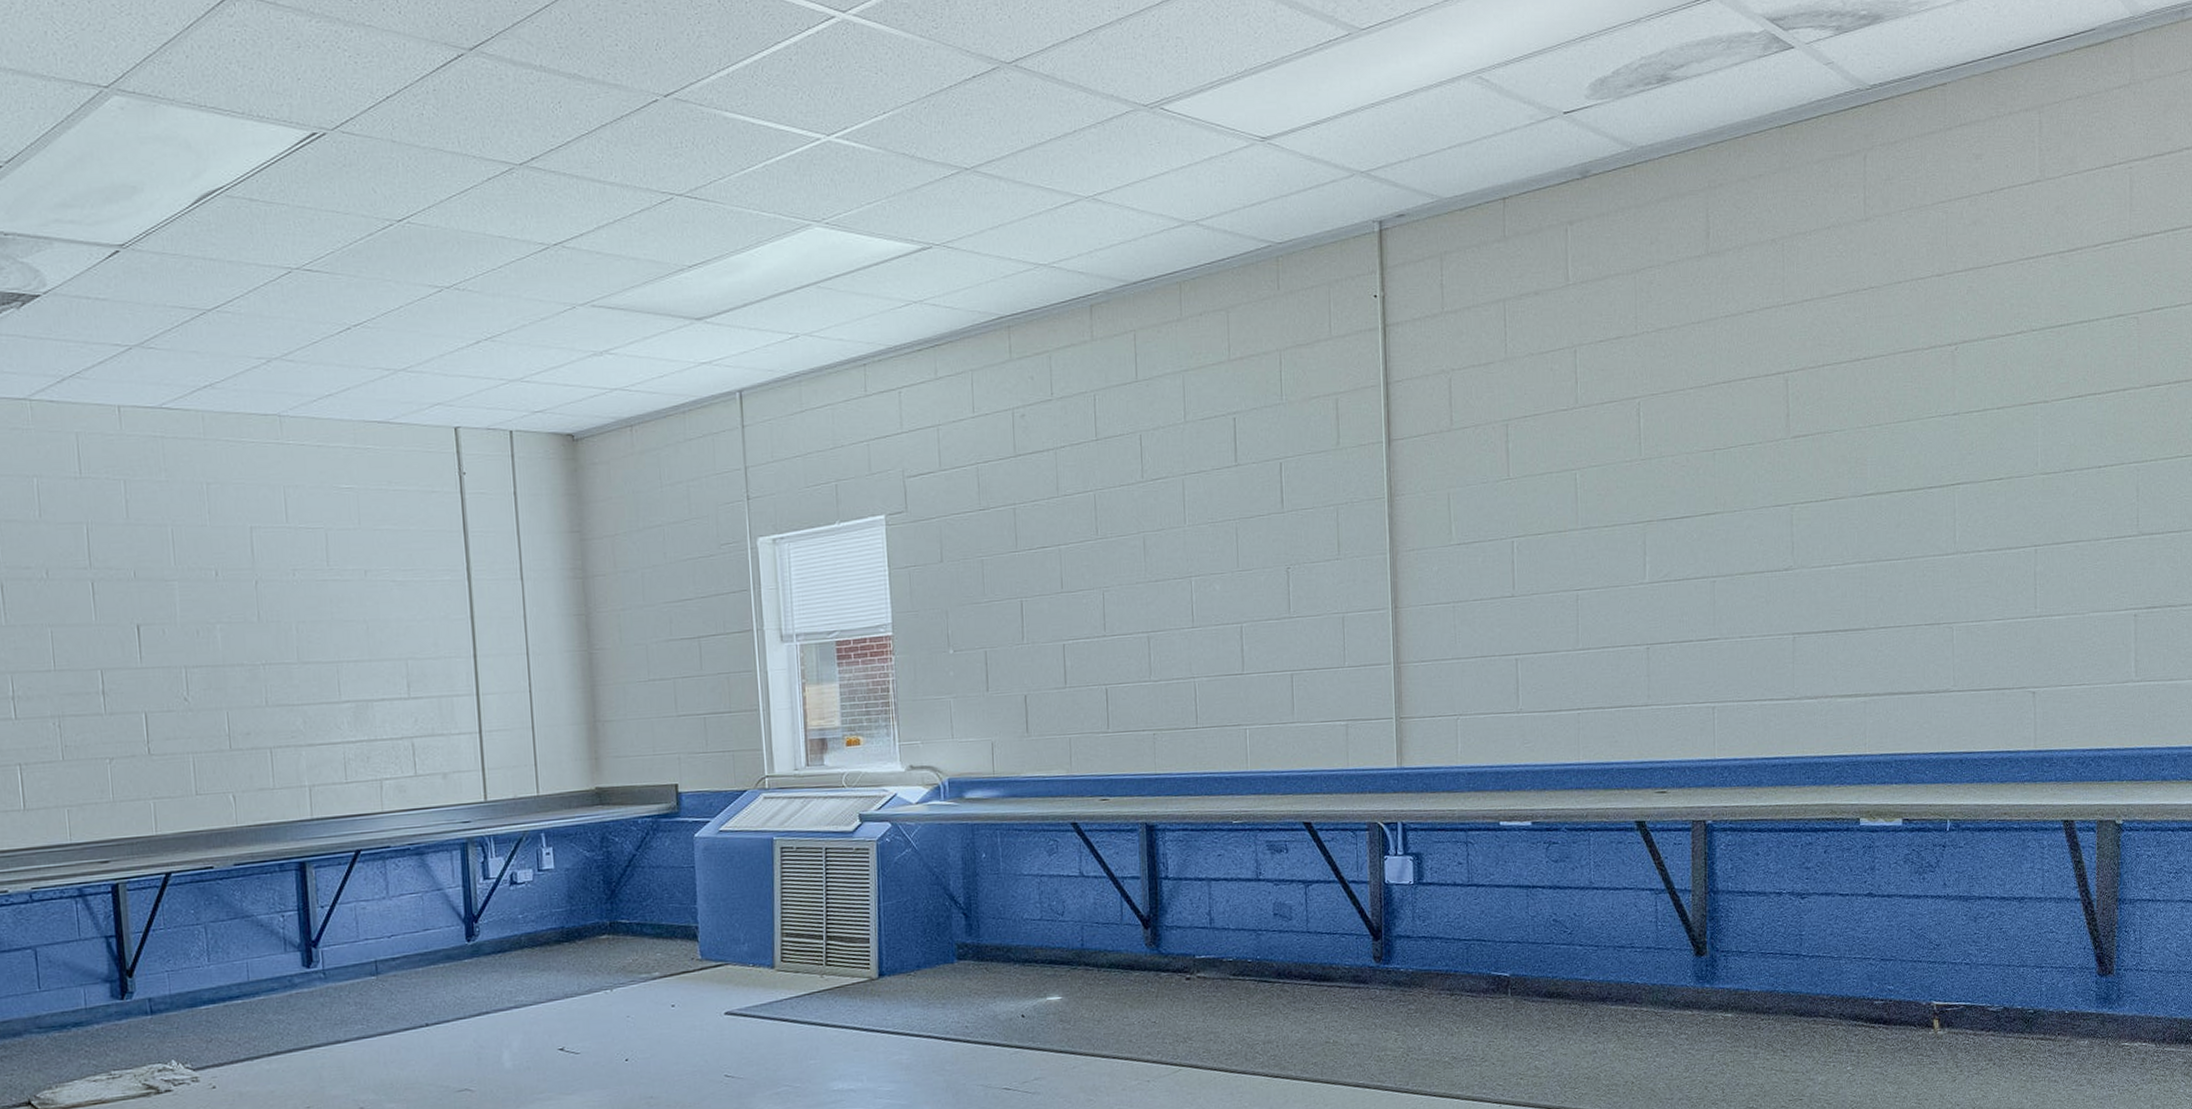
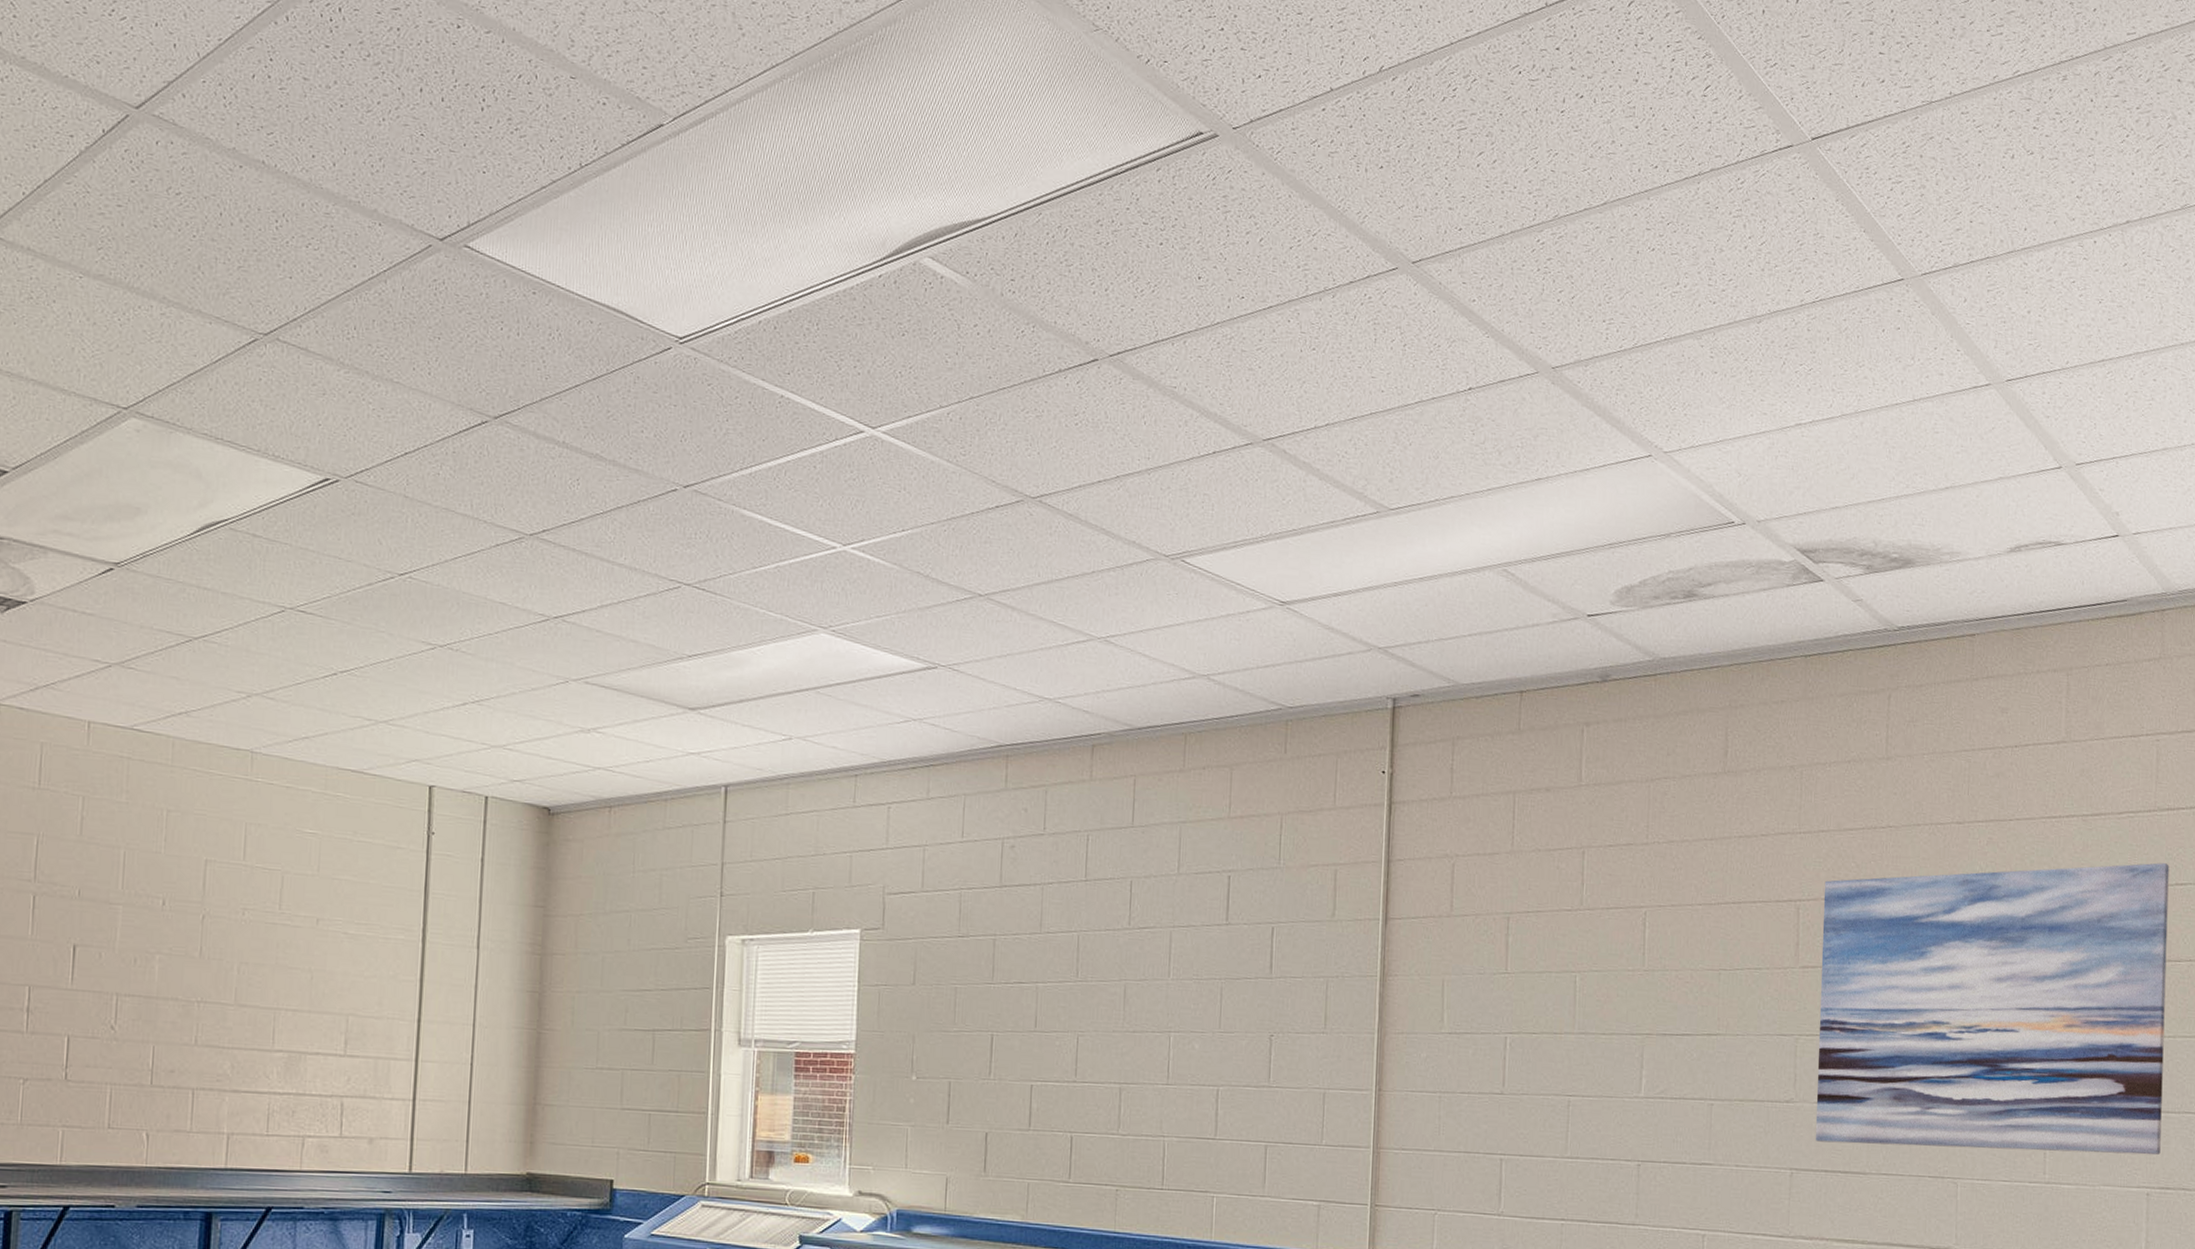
wall art: none [1811,290,2146,604] -> present [1815,862,2169,1155]

